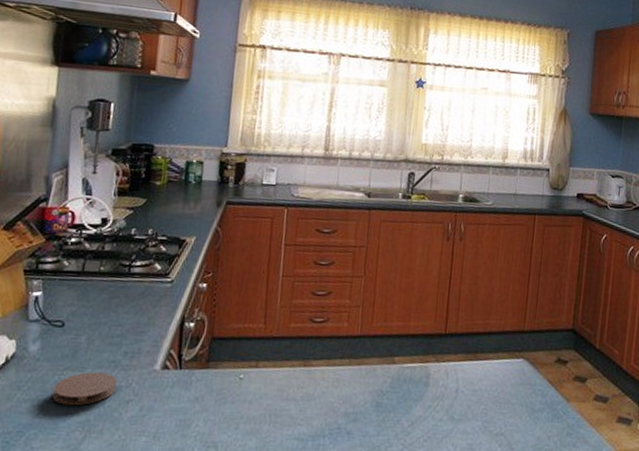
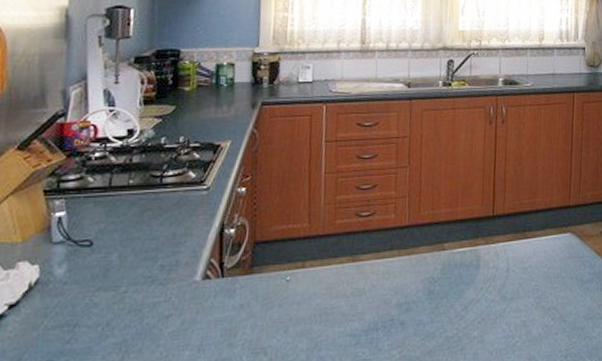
coaster: present [52,372,117,406] -> none [83,290,155,328]

